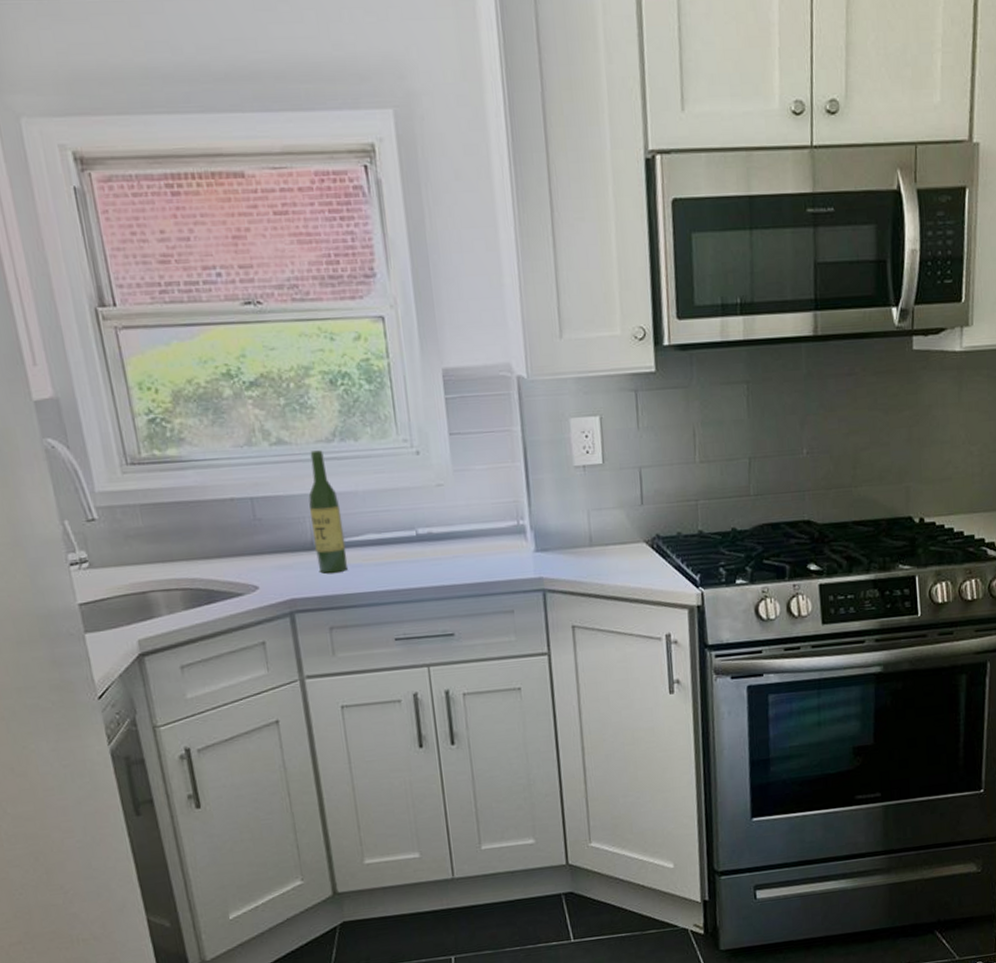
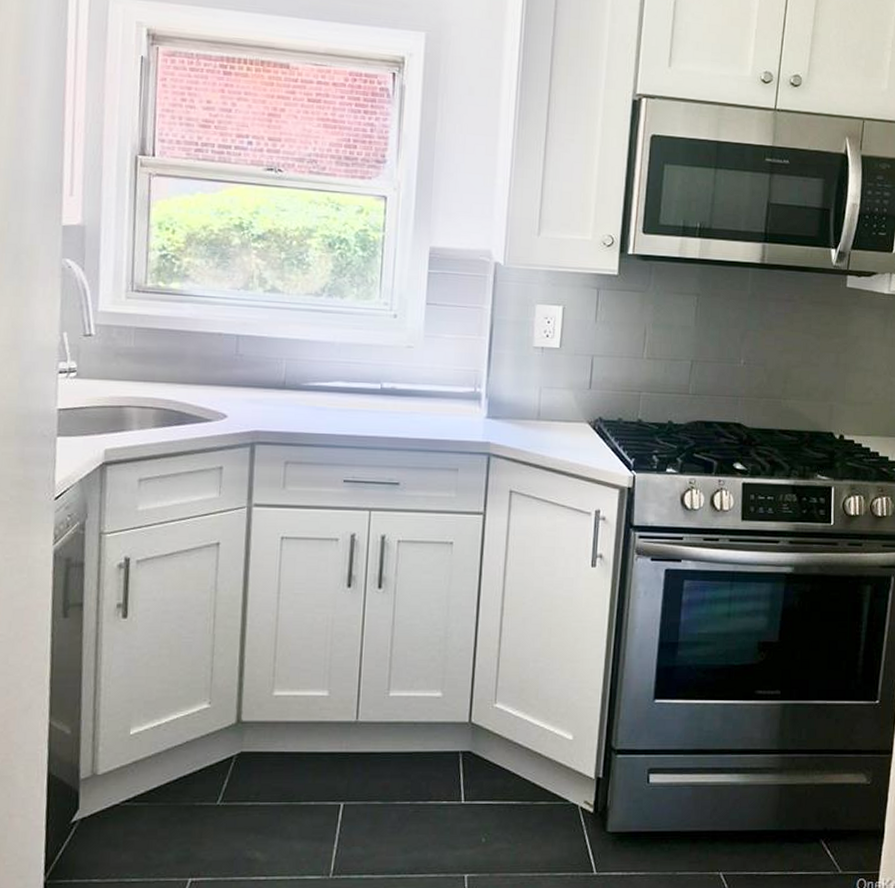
wine bottle: present [308,450,348,574] -> none [286,301,317,412]

